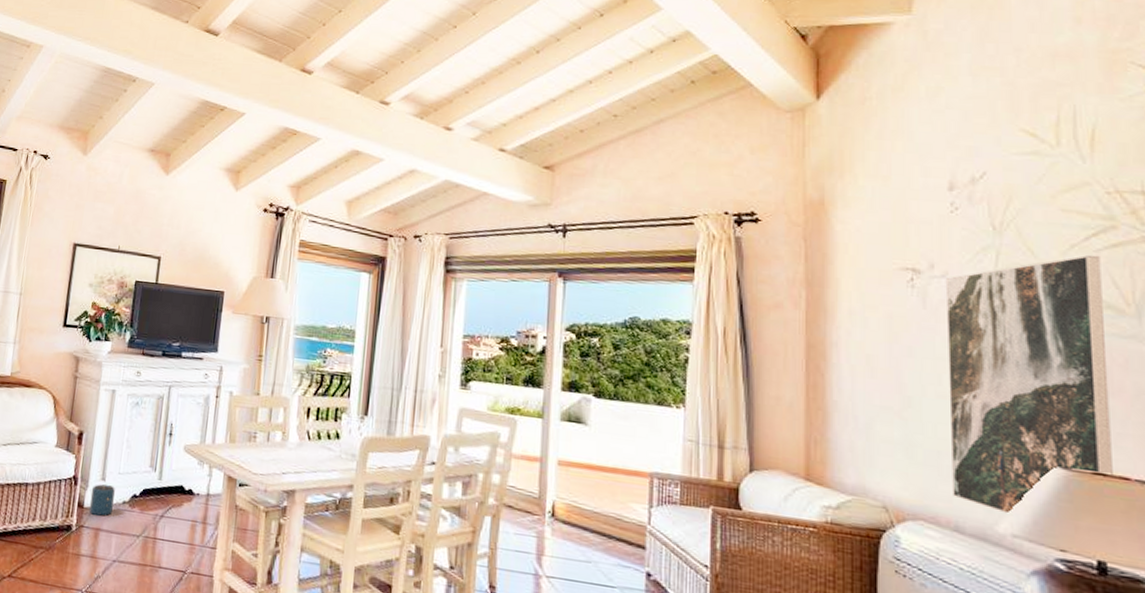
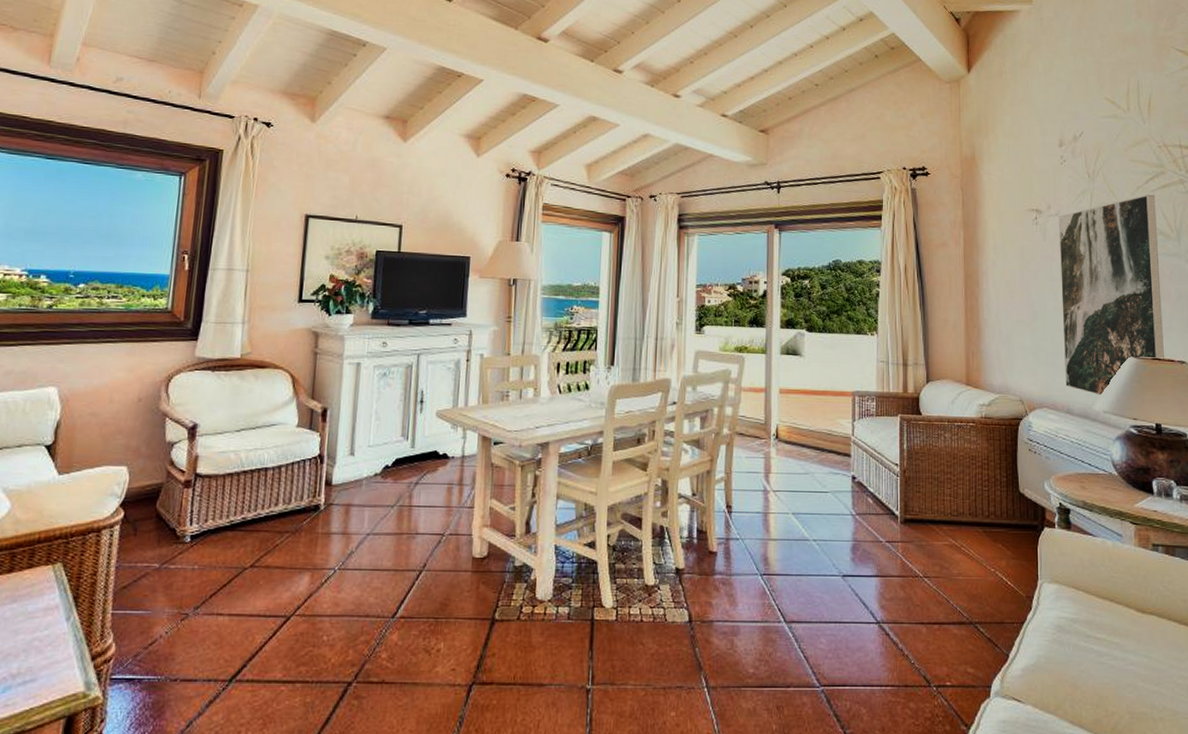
speaker: present [89,484,115,516] -> none [337,458,366,491]

